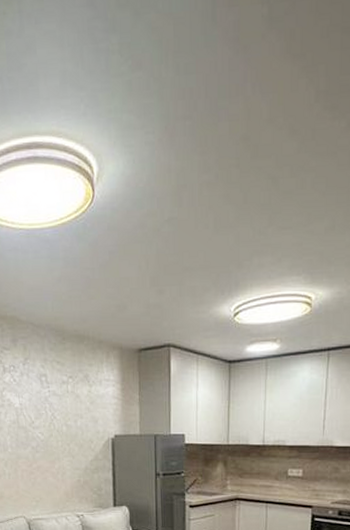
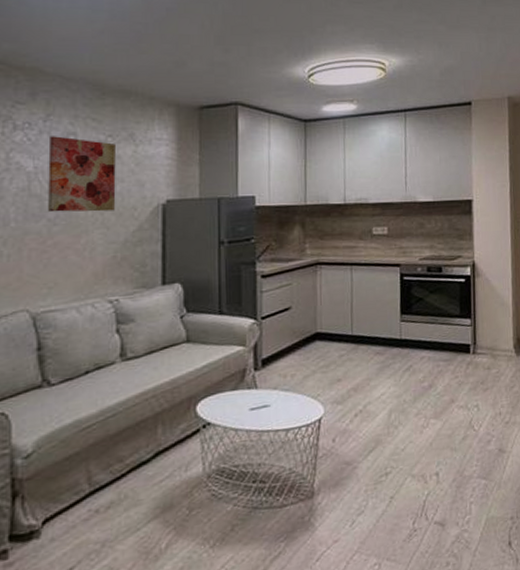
wall art: none [28,377,78,443] -> present [48,136,116,212]

